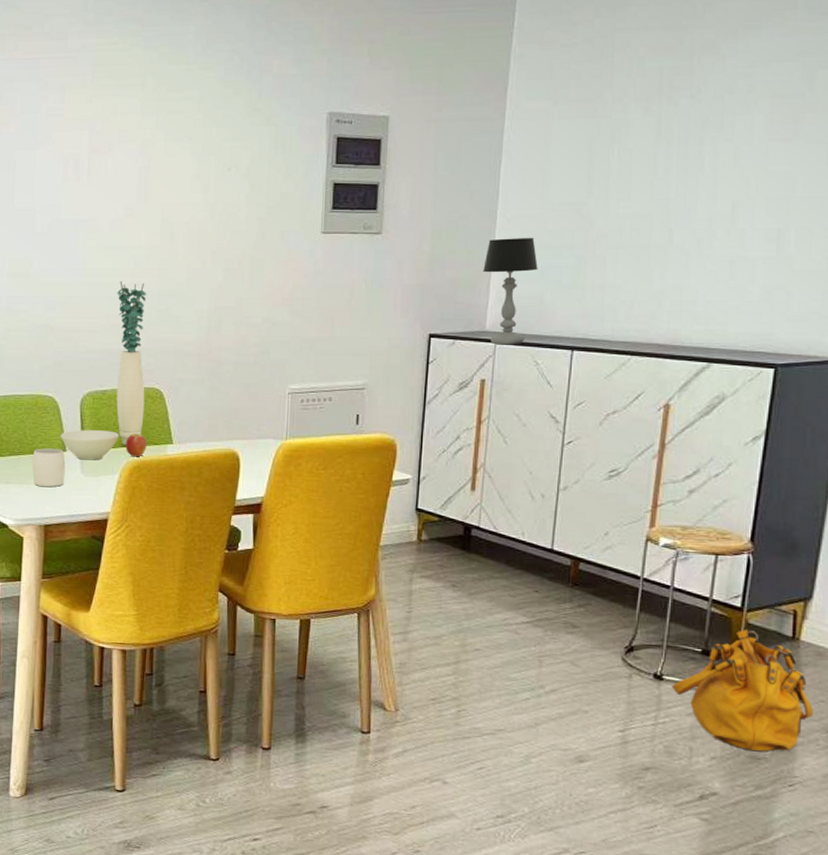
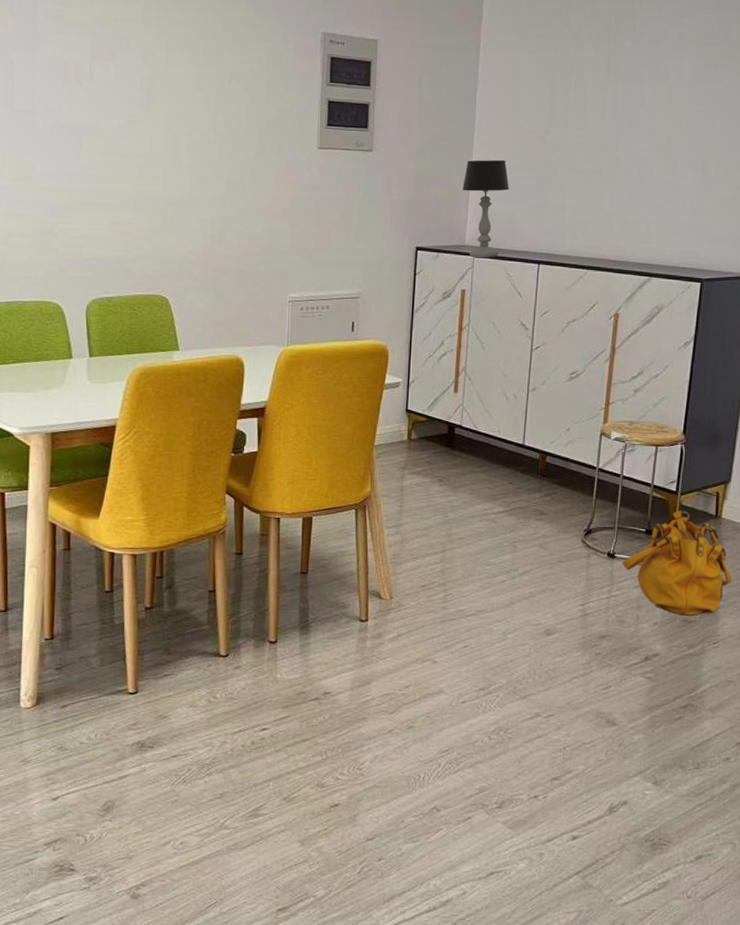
mug: present [32,448,66,488] -> none [37,355,72,395]
bowl: present [60,430,120,460] -> none [66,337,126,367]
vase: present [116,281,146,445] -> none [121,188,151,352]
fruit: present [125,434,147,457] -> none [132,341,154,364]

